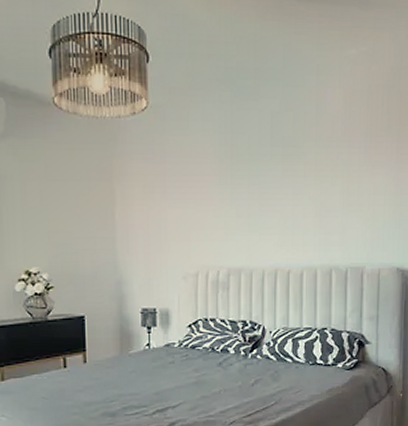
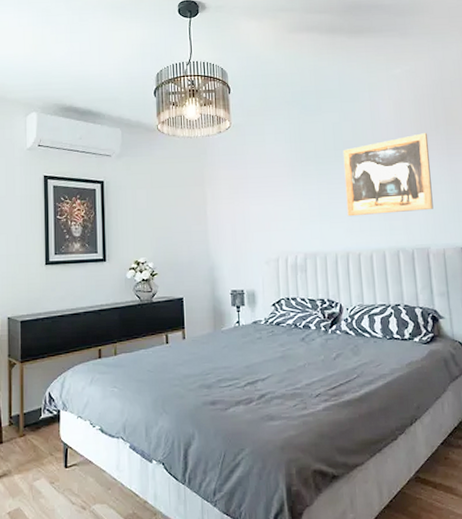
wall art: none [279,133,378,228] -> present [343,133,434,217]

